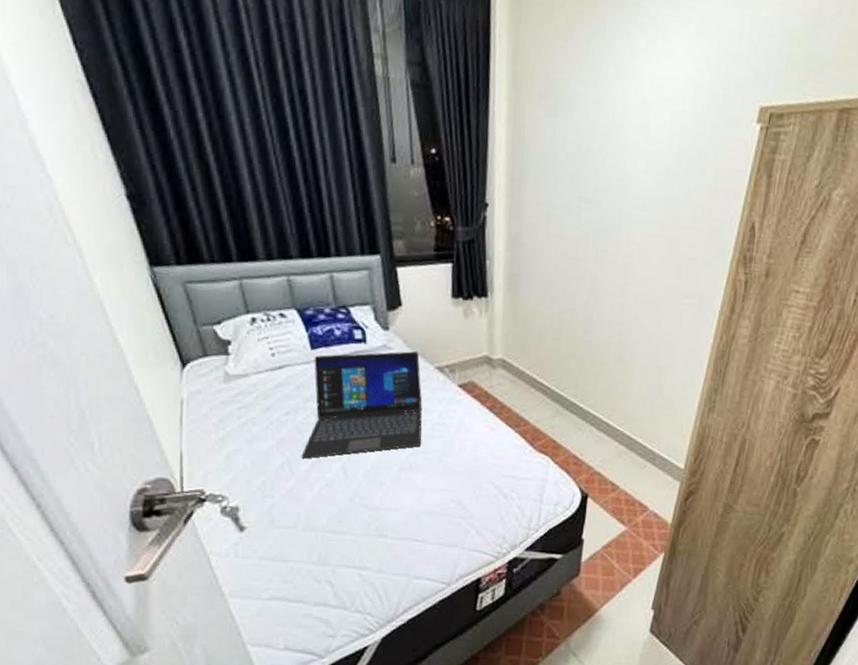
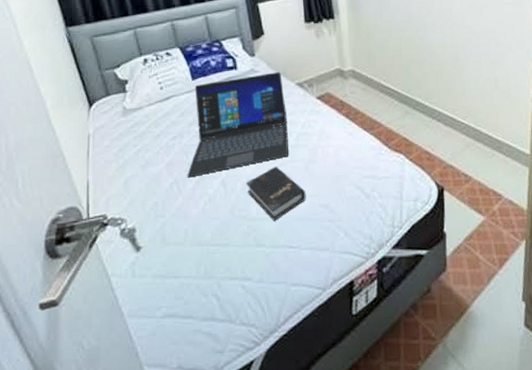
hardback book: none [370,455,437,513] -> present [246,166,306,221]

